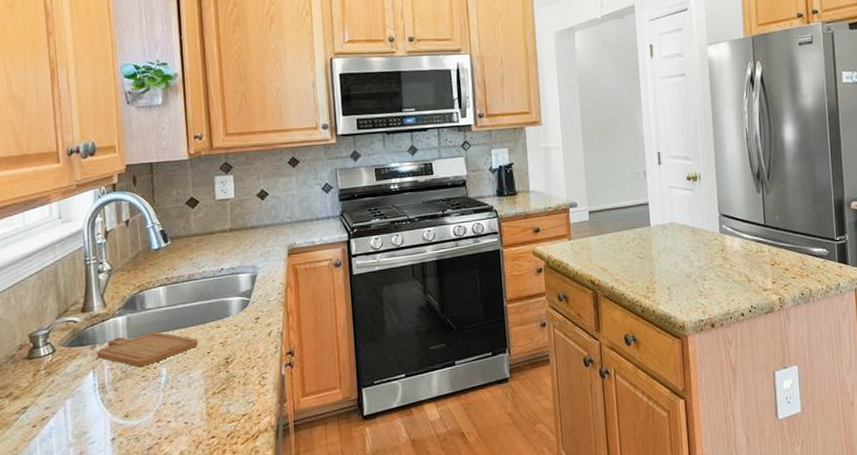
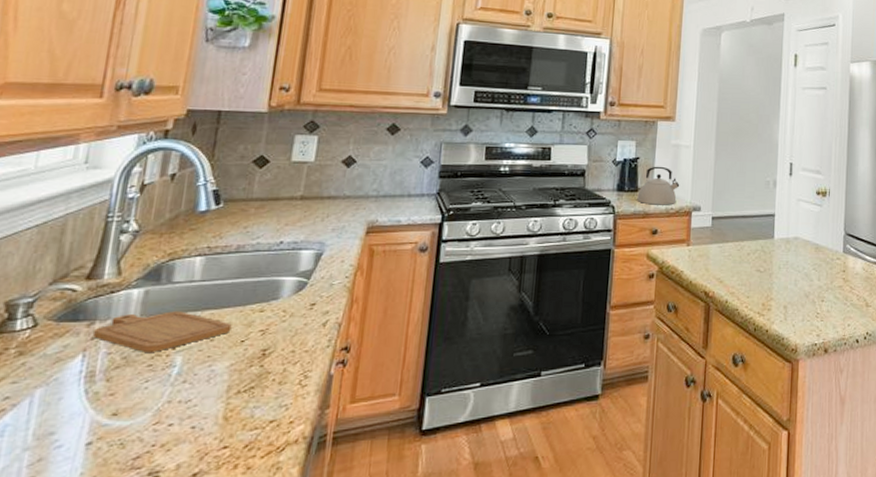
kettle: none [516,169,555,206] -> present [637,166,680,205]

